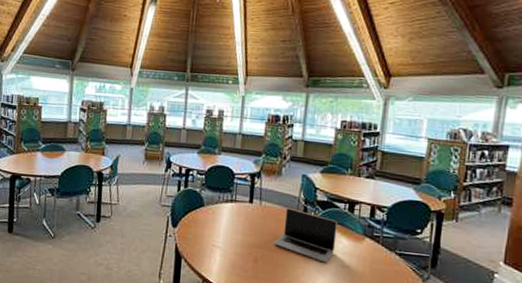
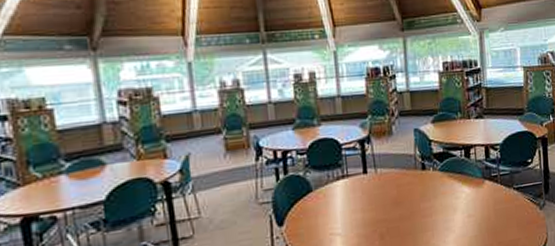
laptop: present [273,207,337,263] -> none [397,168,459,218]

